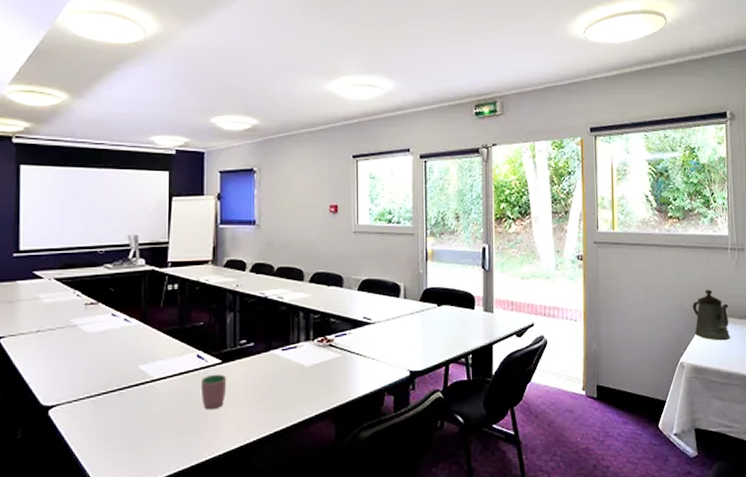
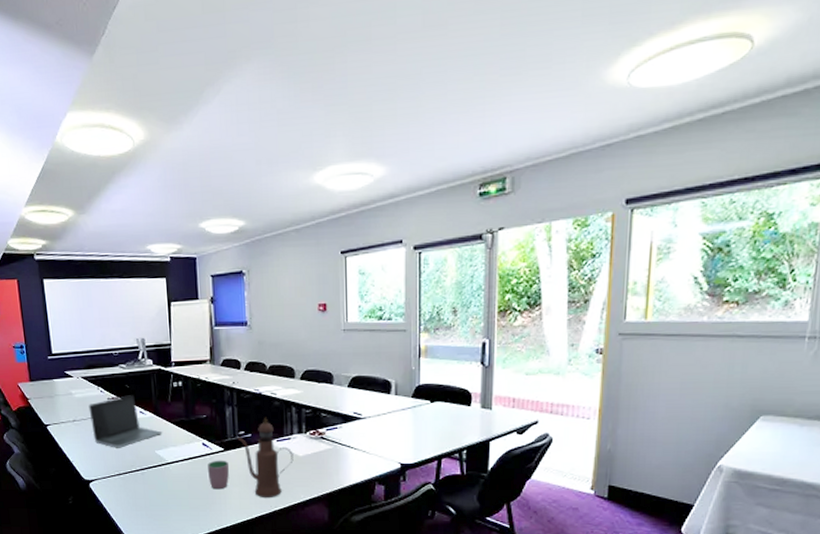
laptop: none [59,300,150,364] -> present [88,395,163,448]
coffeepot: none [238,323,299,417] -> present [237,417,294,498]
coffee pot: present [692,289,730,340] -> none [741,385,795,443]

